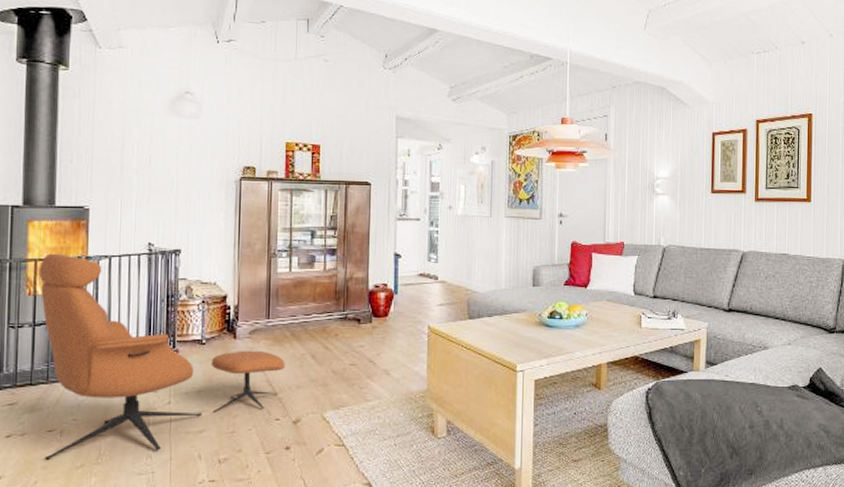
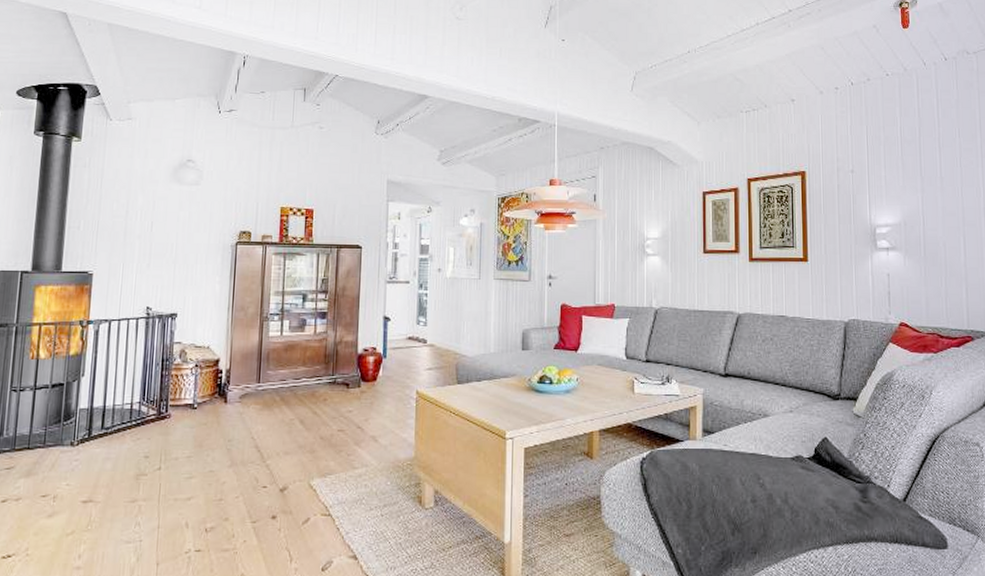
lounge chair: present [38,253,285,460] -> none [36,317,274,526]

